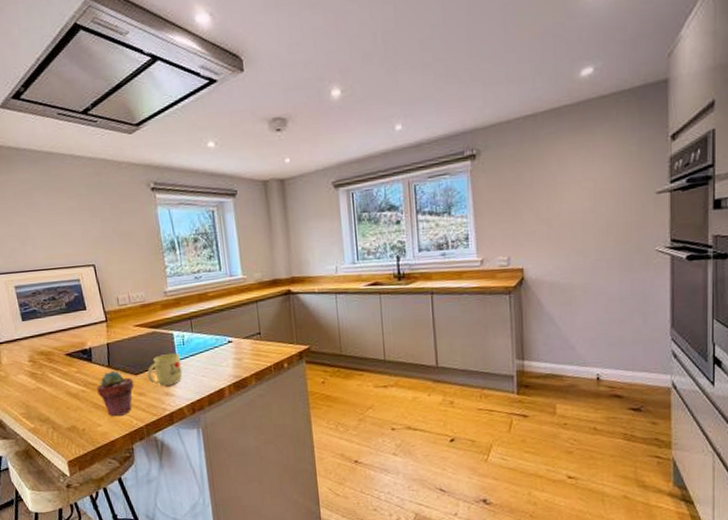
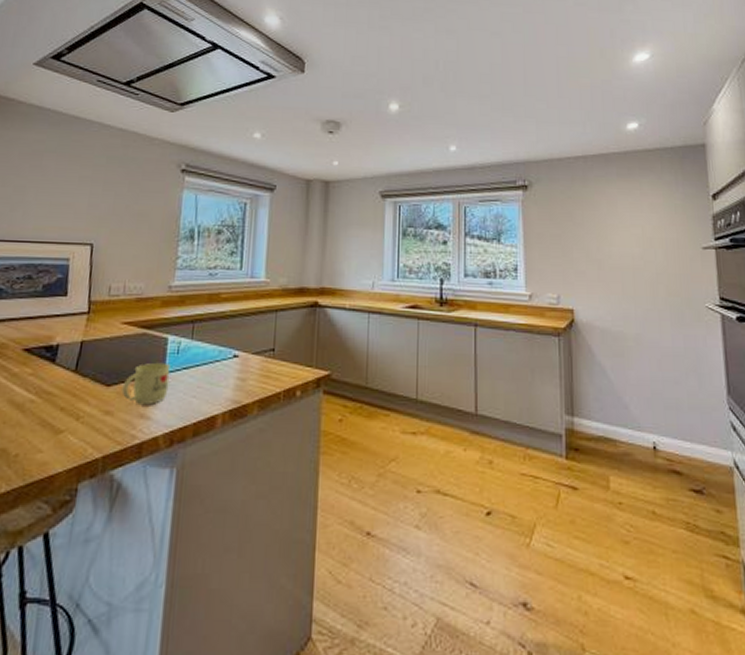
potted succulent: present [97,370,135,416] -> none [50,377,103,440]

